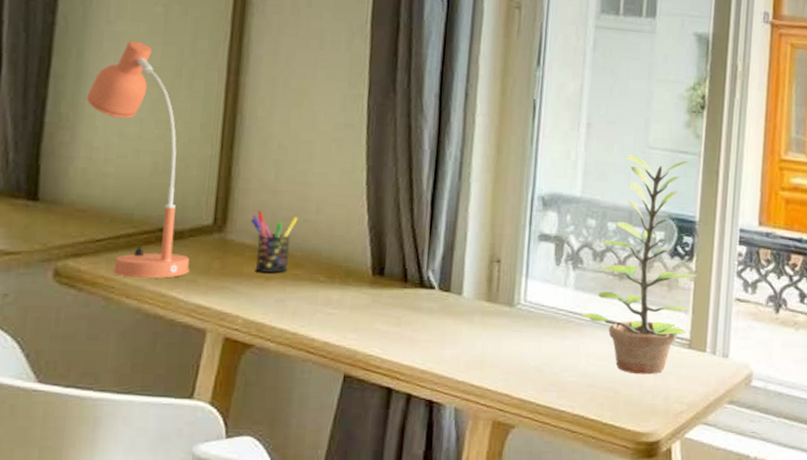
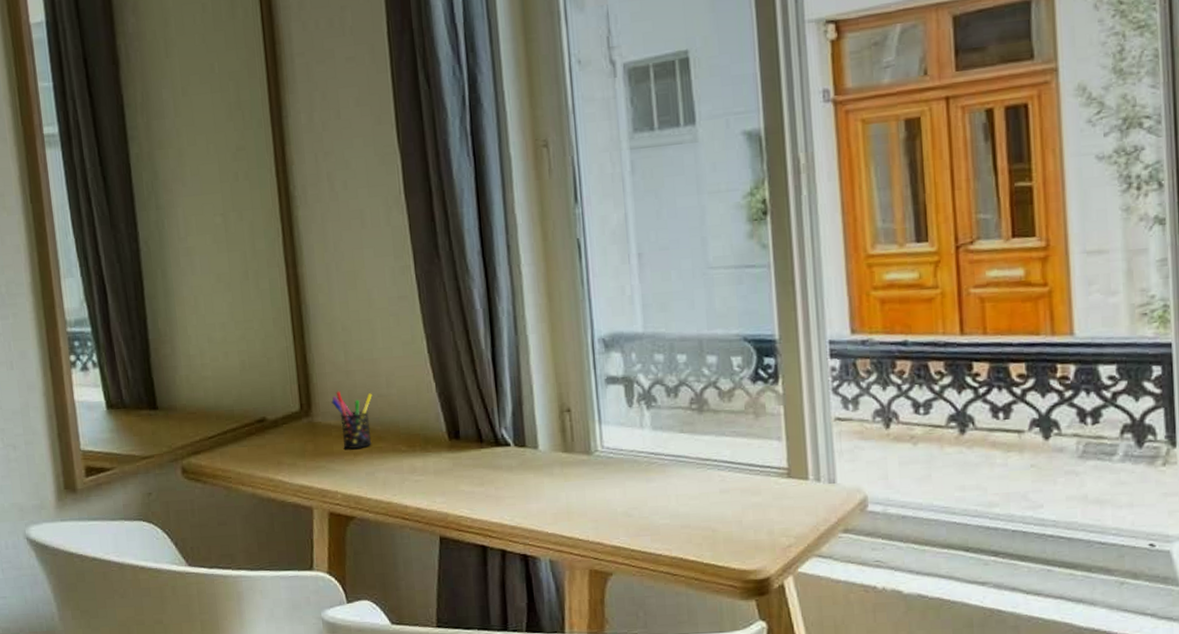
desk lamp: present [86,40,190,279] -> none [176,252,289,468]
plant: present [580,154,698,375] -> none [662,276,786,511]

